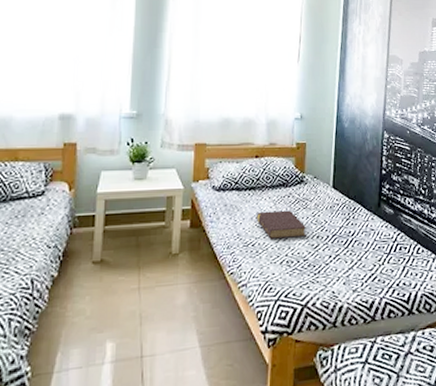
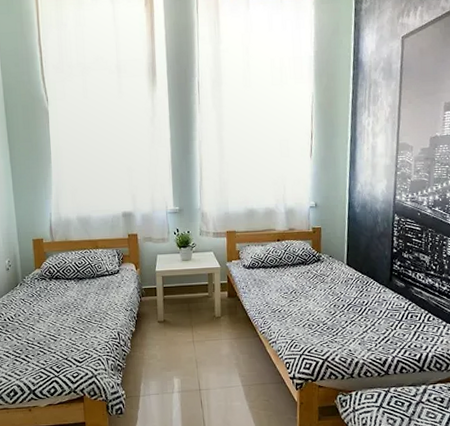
book: present [257,210,306,239] -> none [281,283,324,307]

